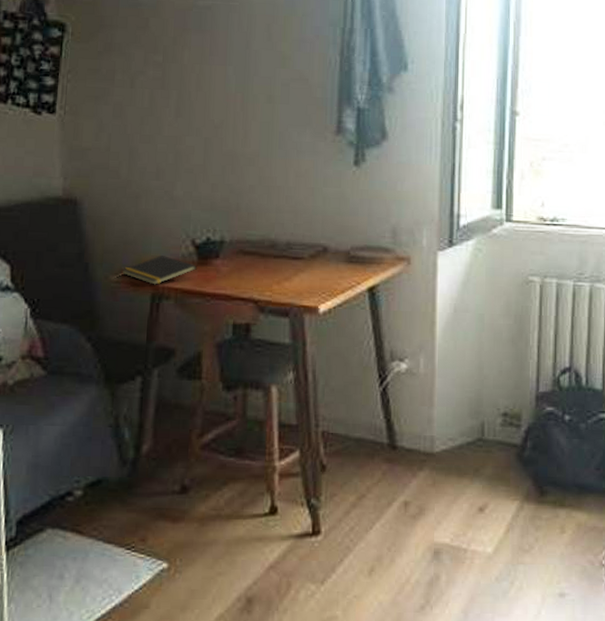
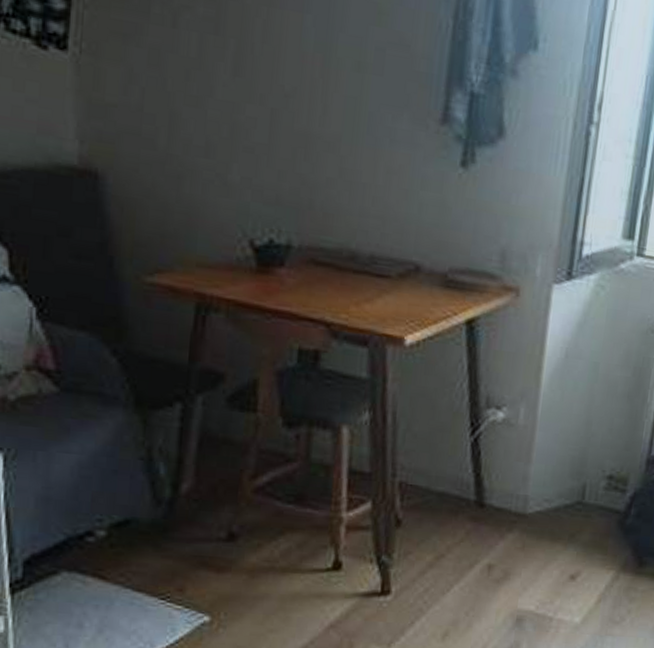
notepad: present [122,256,197,285] -> none [158,256,255,293]

